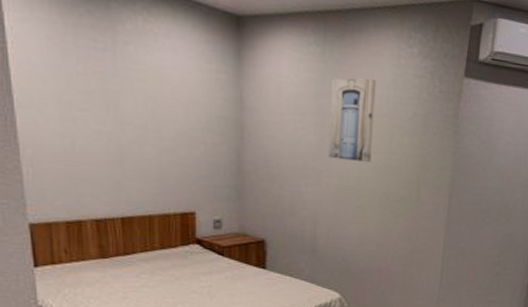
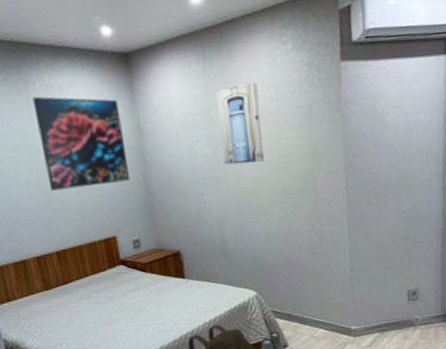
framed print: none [119,39,222,155] -> present [32,96,131,191]

